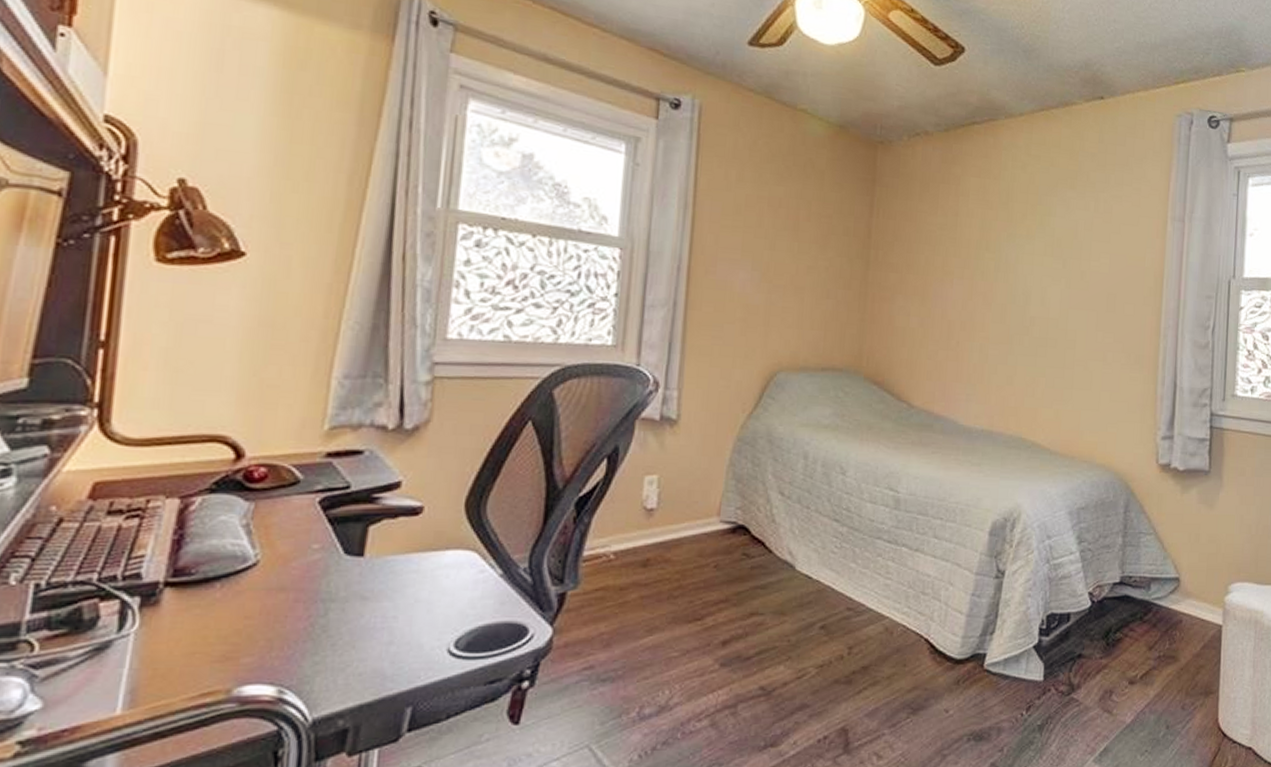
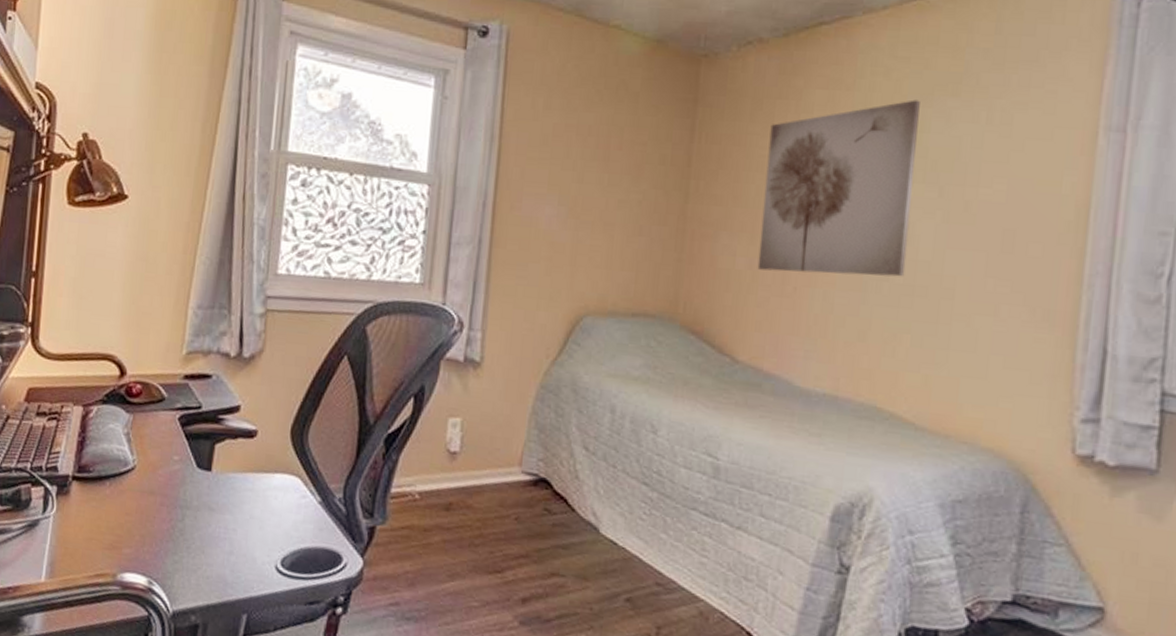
wall art: none [927,190,1048,332] -> present [757,99,920,277]

